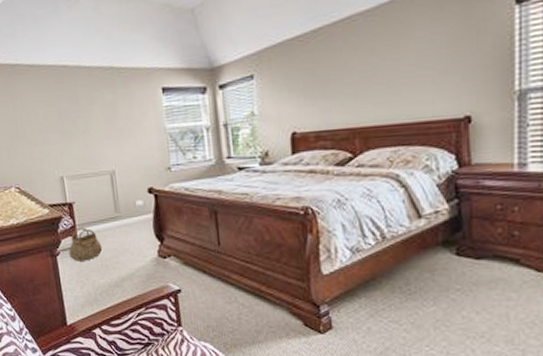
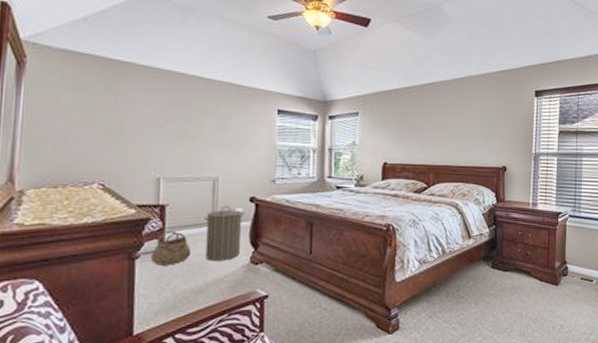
laundry hamper: none [108,199,148,256] -> present [204,205,244,261]

